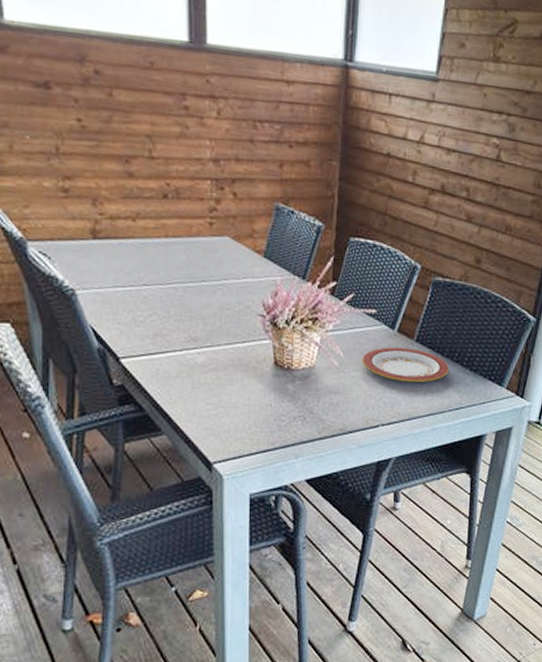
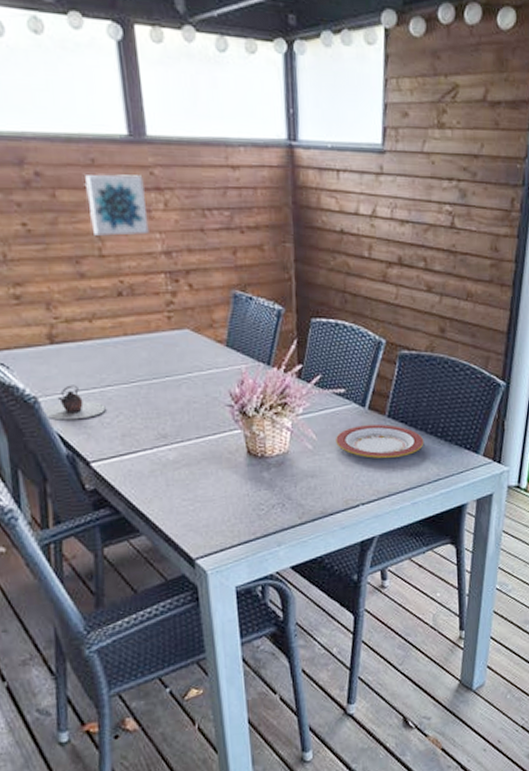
teapot: none [79,280,140,316] -> present [43,385,106,420]
wall art: none [141,77,201,141] -> present [84,174,149,236]

